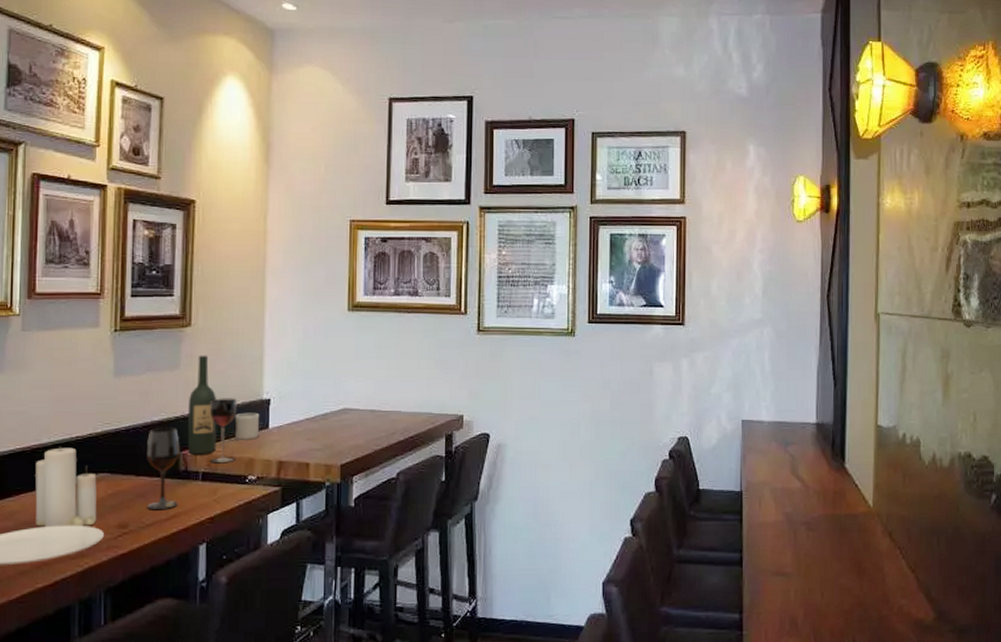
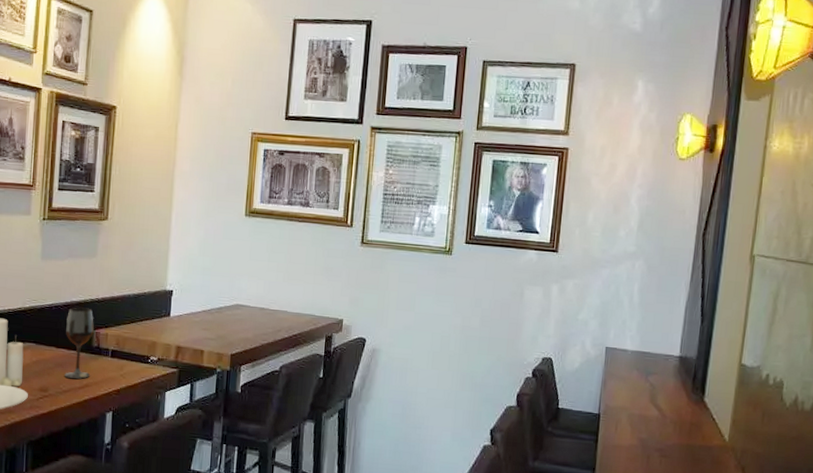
wine bottle: present [188,355,217,456] -> none [100,246,127,336]
wineglass: present [209,398,238,464] -> none [118,286,145,344]
cup: present [234,412,260,441] -> none [140,300,163,326]

